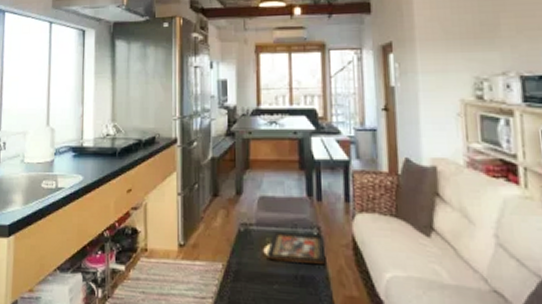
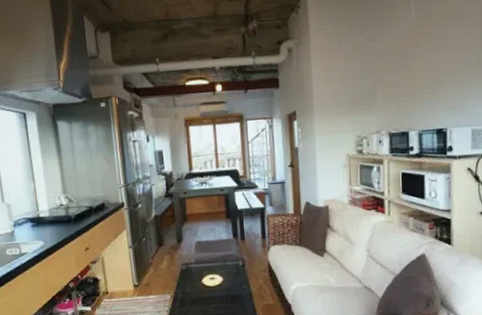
decorative tray: present [266,231,326,264] -> none [204,265,249,288]

